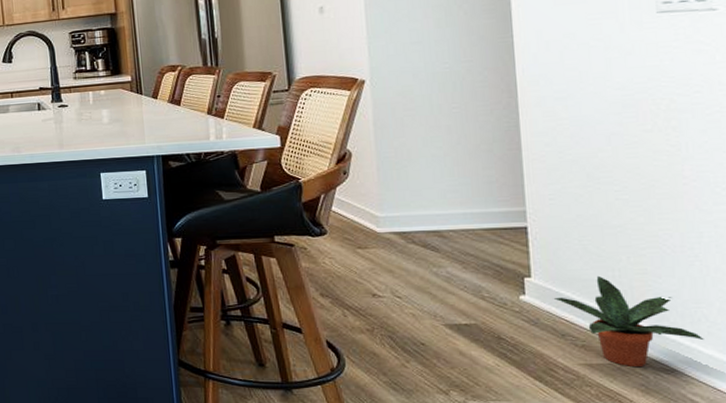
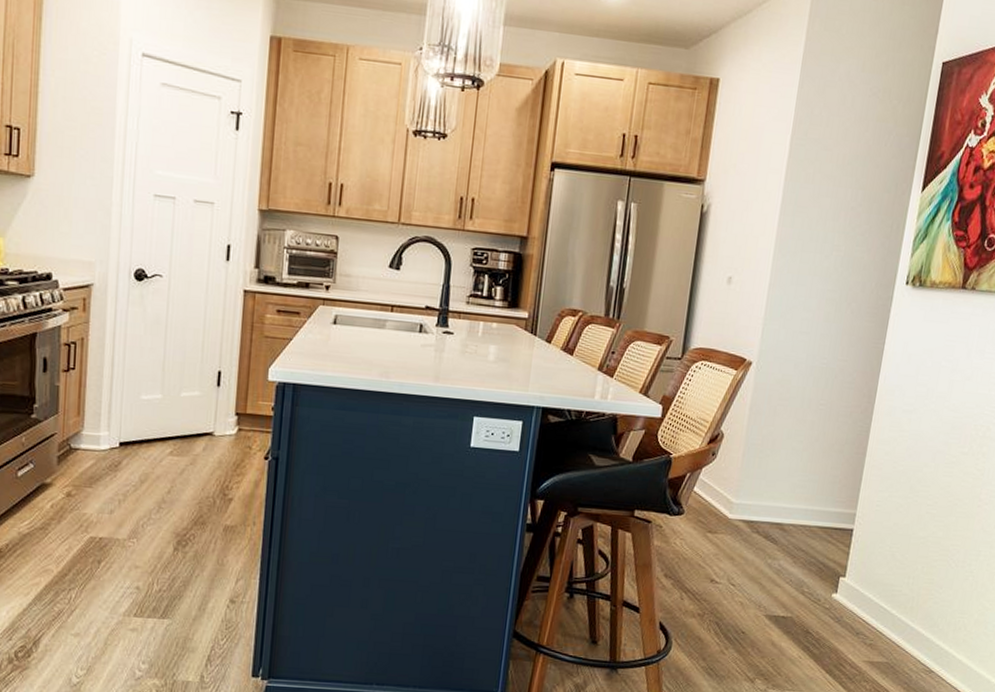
potted plant: present [553,275,704,366] -> none [858,581,960,666]

